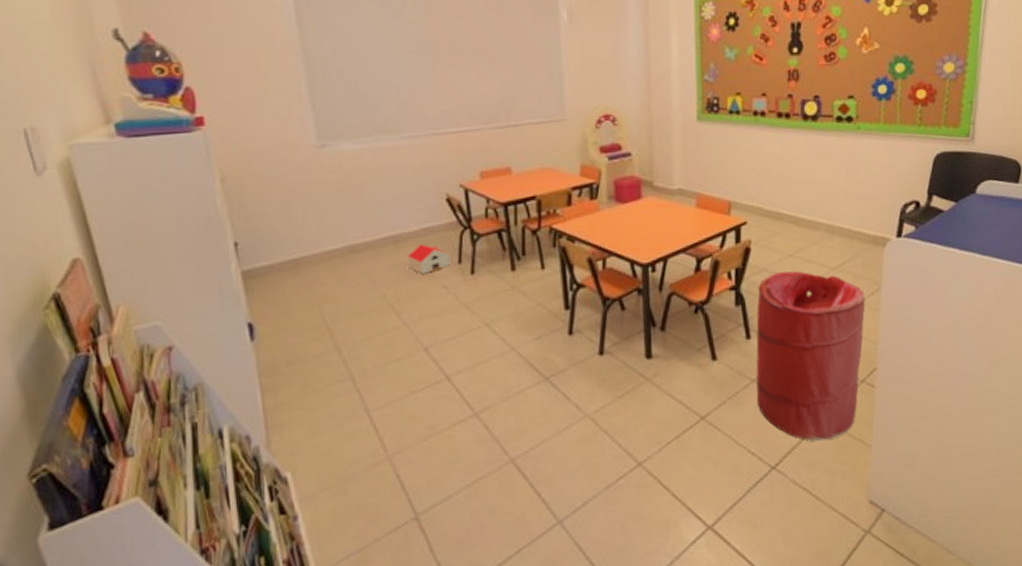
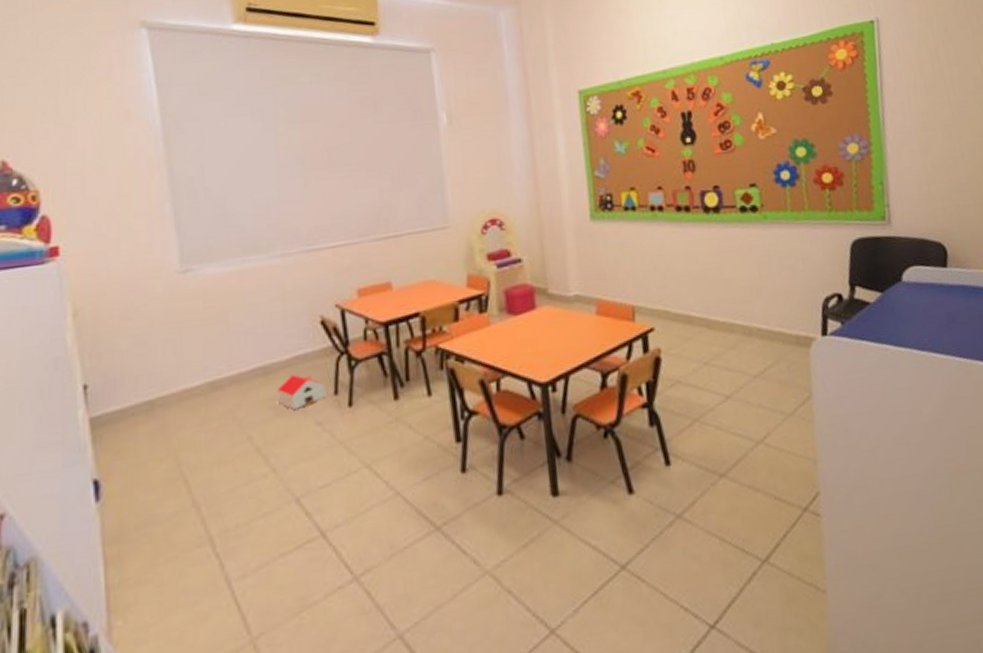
laundry hamper: present [756,271,866,442] -> none [673,381,803,590]

